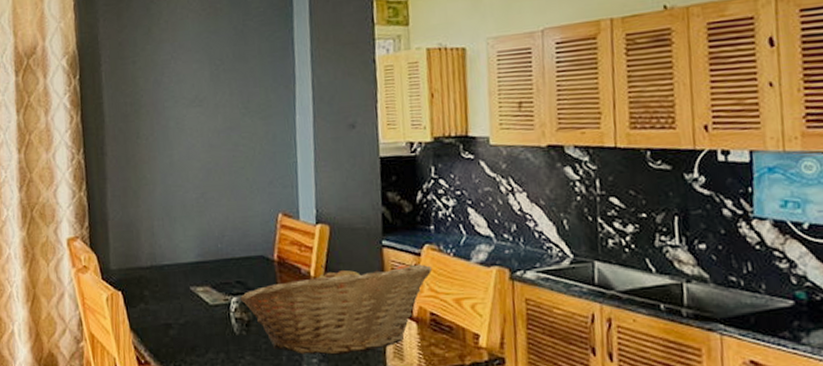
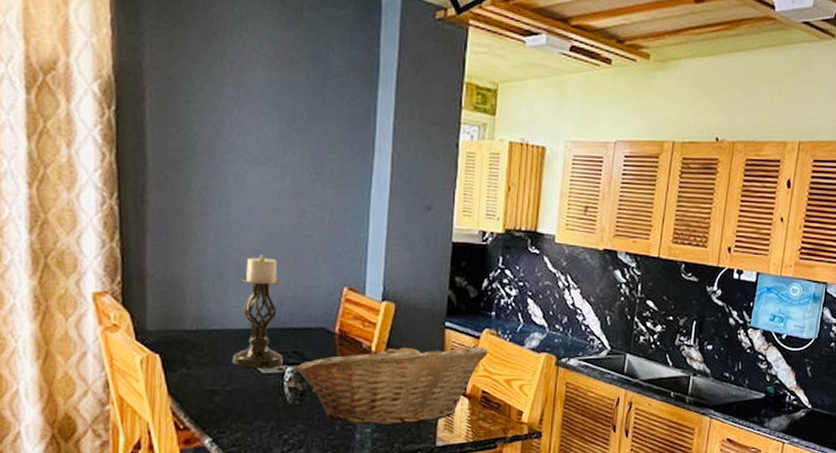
candle holder: none [182,189,229,301] -> present [232,254,284,368]

